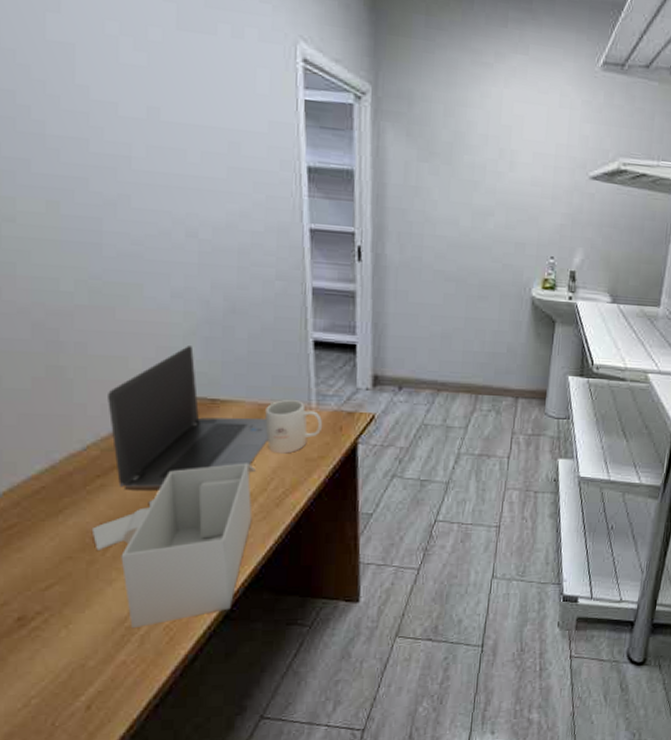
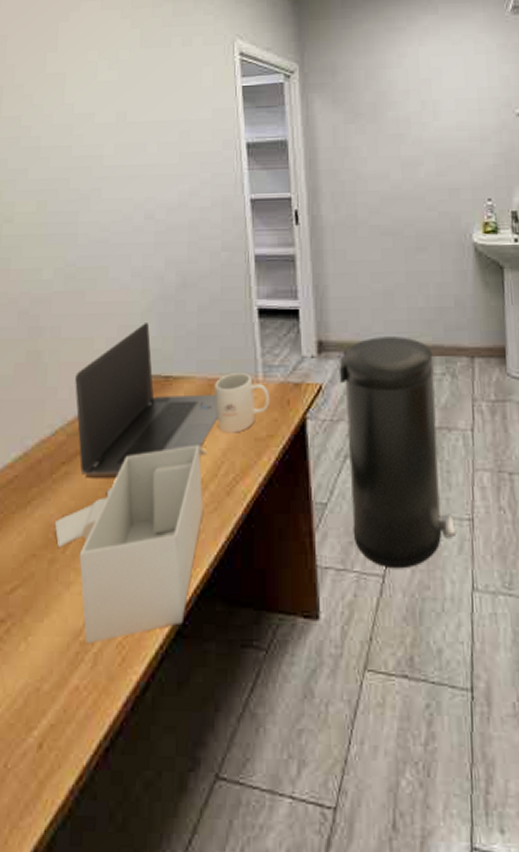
pedal bin: none [392,375,485,564] -> present [339,336,457,569]

